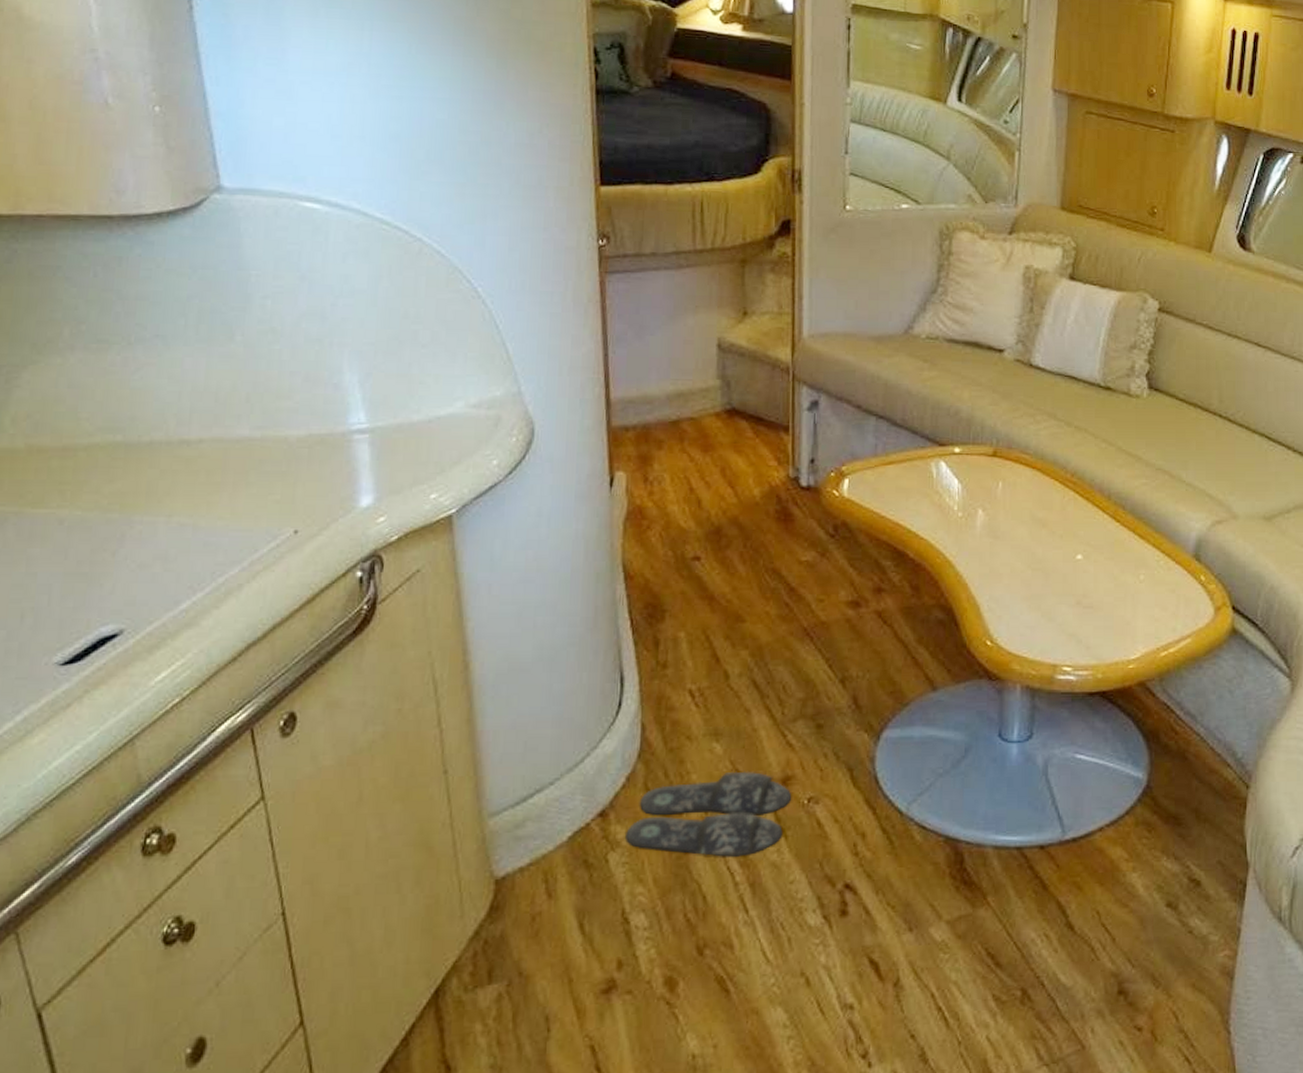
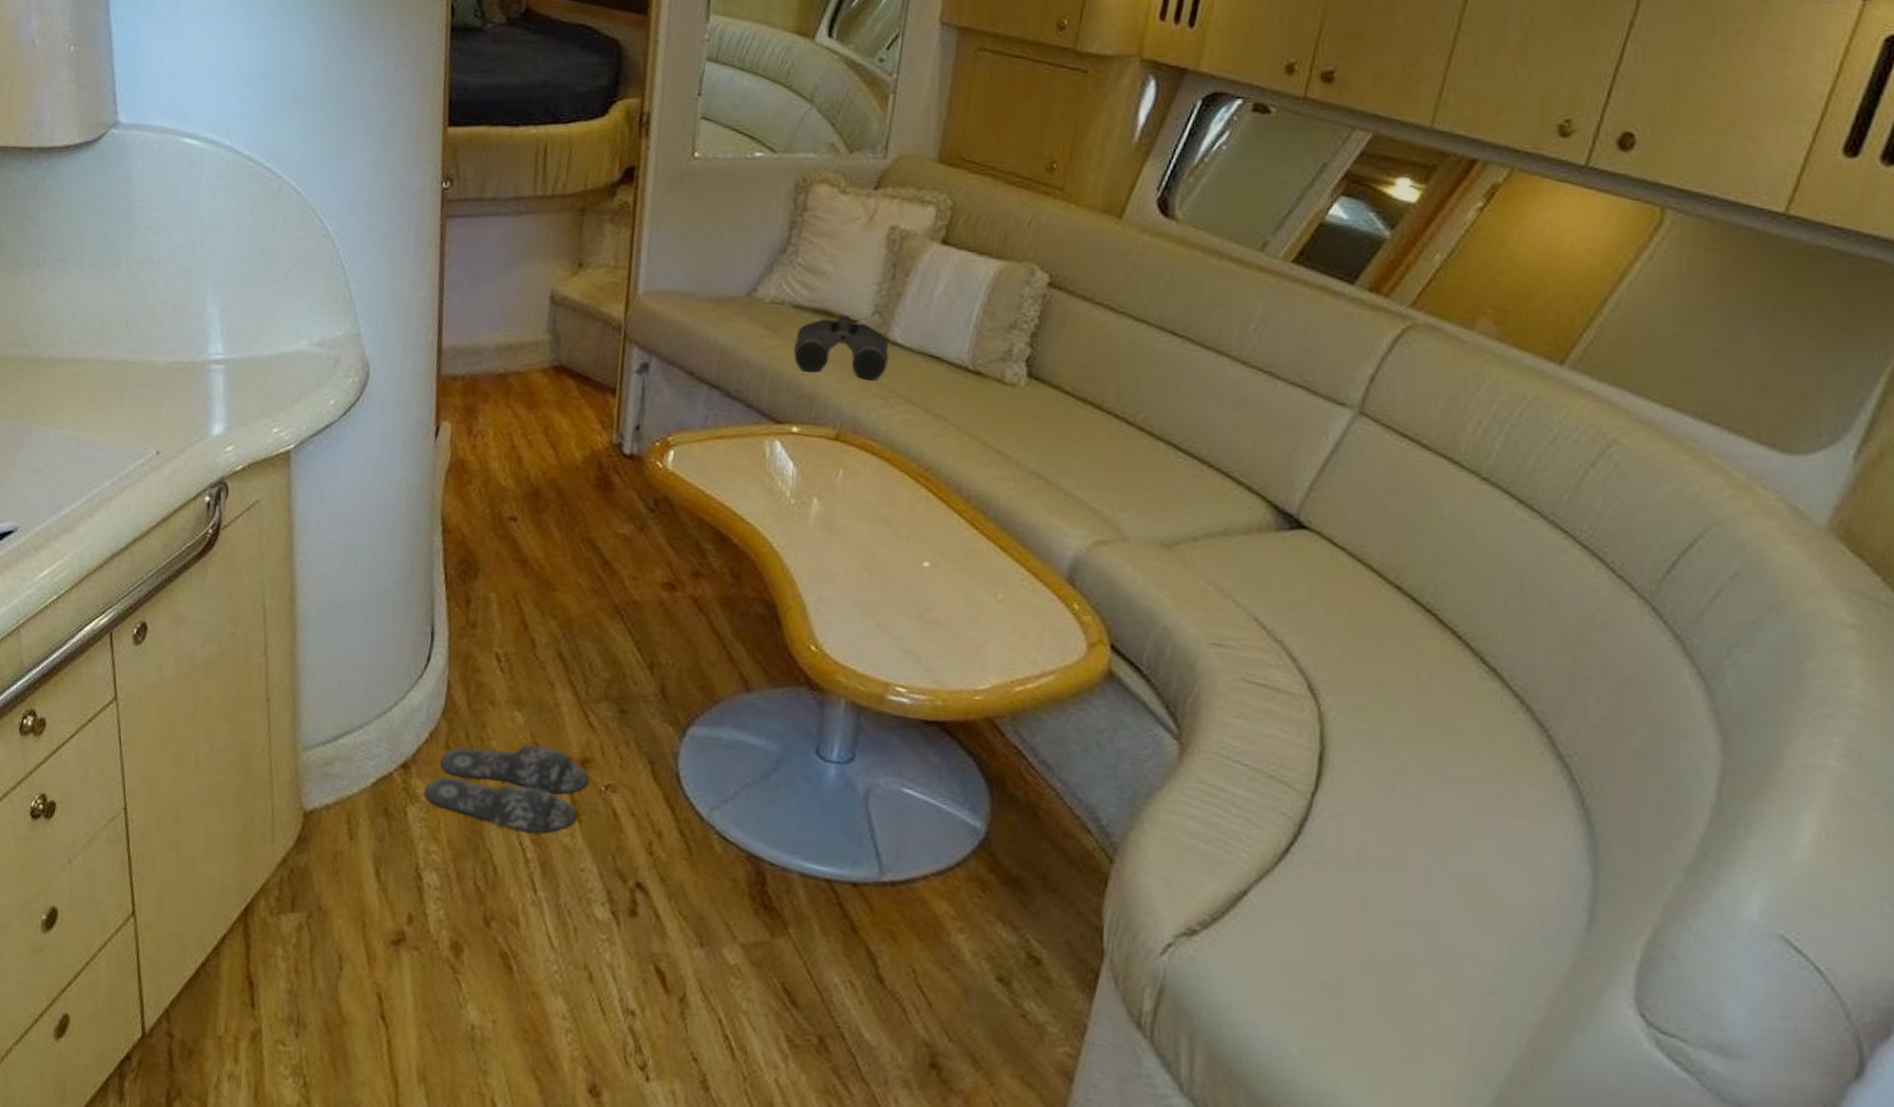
binoculars: none [951,346,1033,401] -> present [794,315,888,381]

